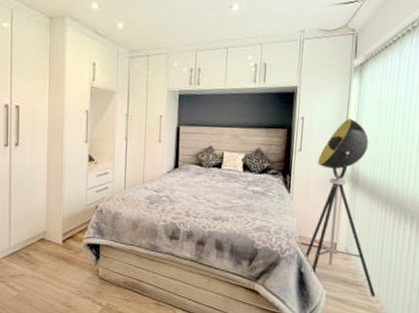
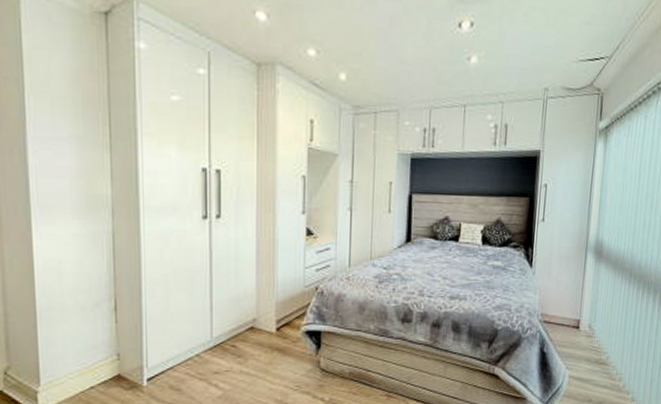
floor lamp: present [305,118,376,297] -> none [547,185,619,375]

